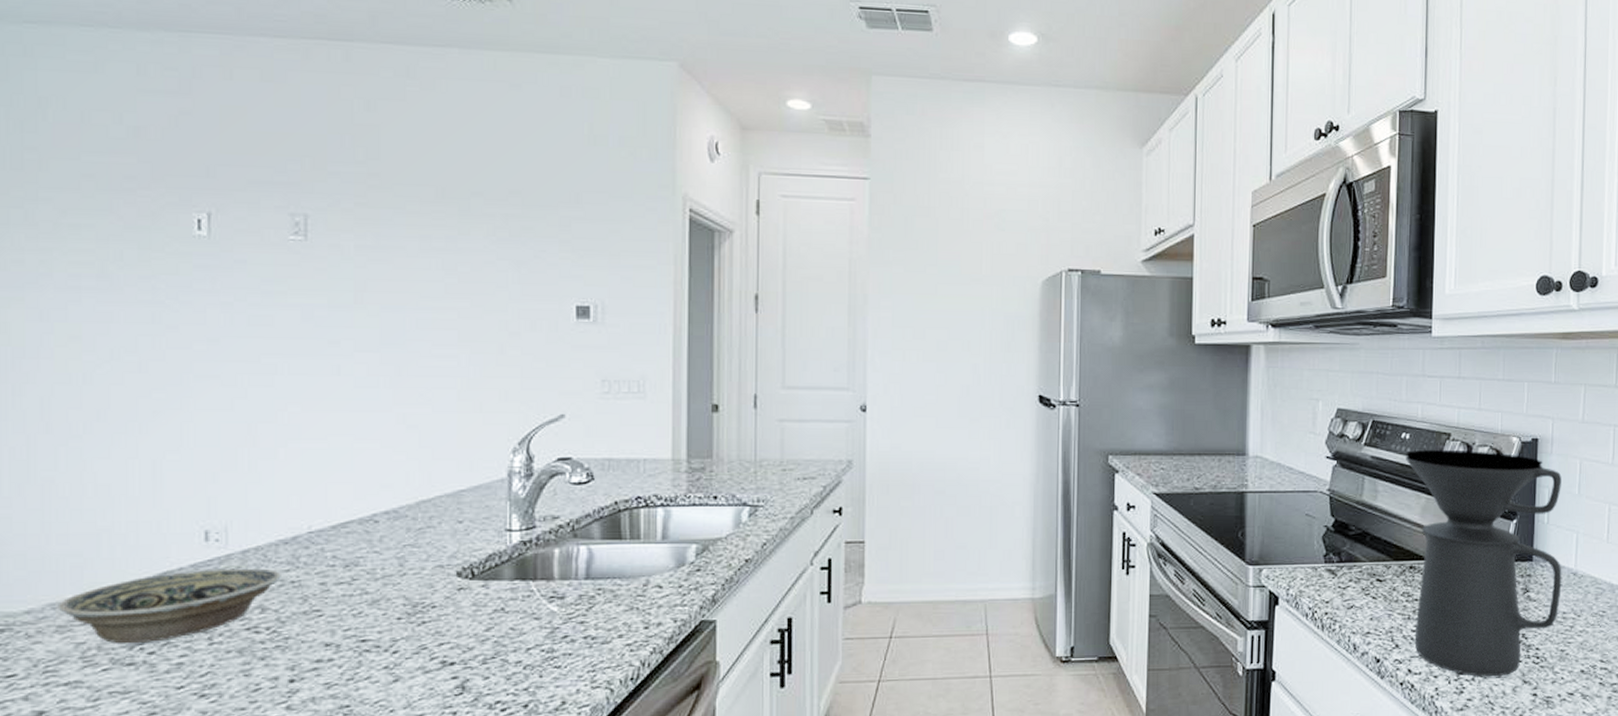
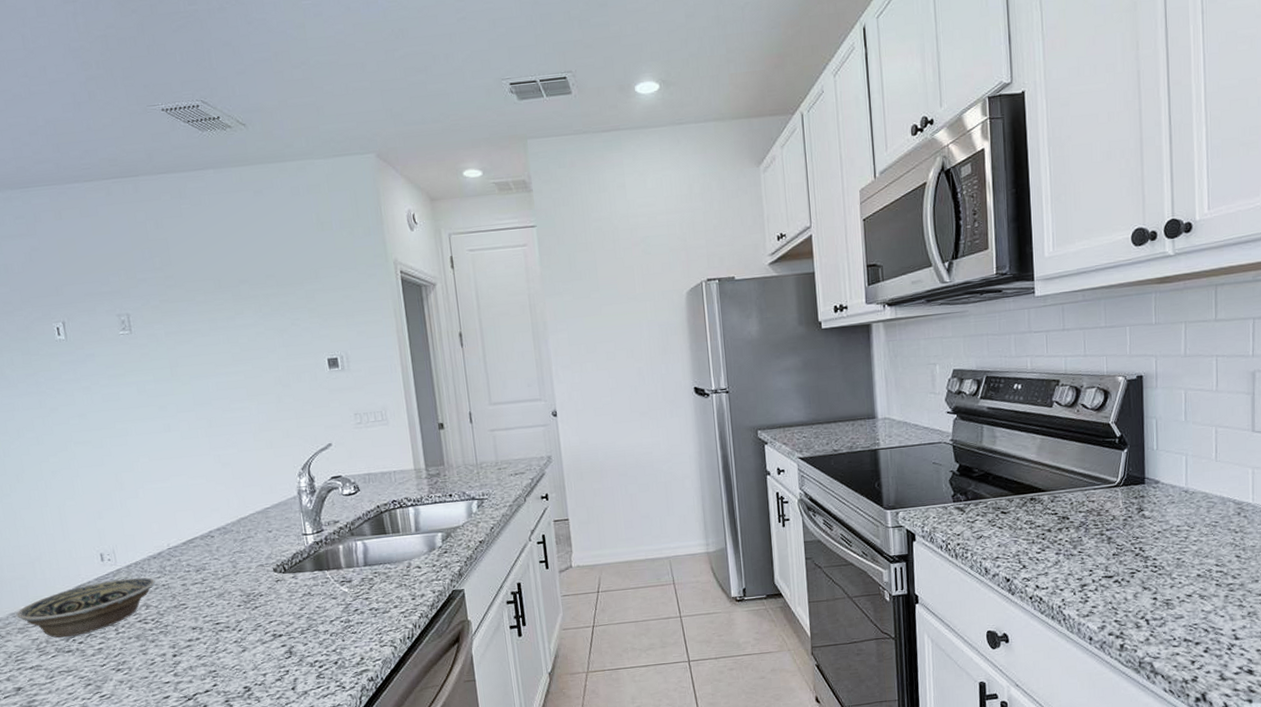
coffee maker: present [1405,449,1562,677] -> none [1018,392,1174,587]

